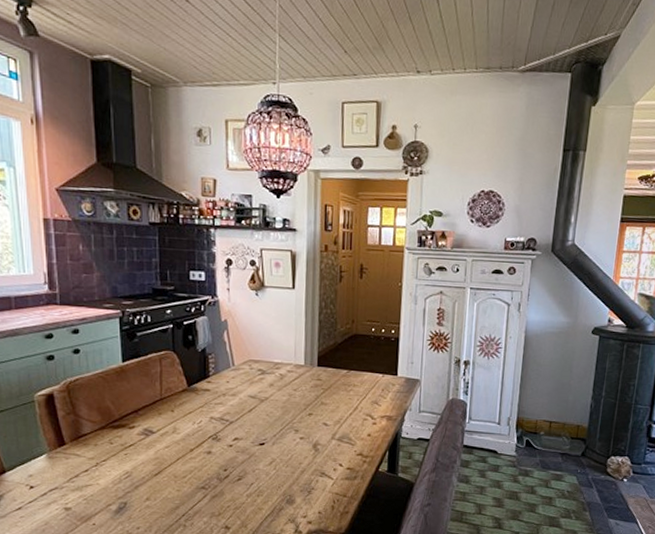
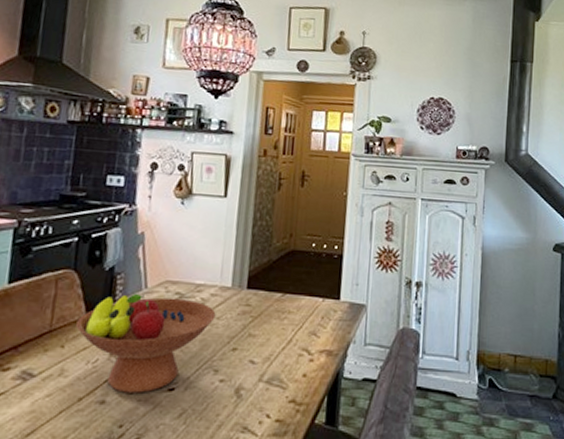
fruit bowl: none [181,370,293,447] -> present [76,294,216,393]

